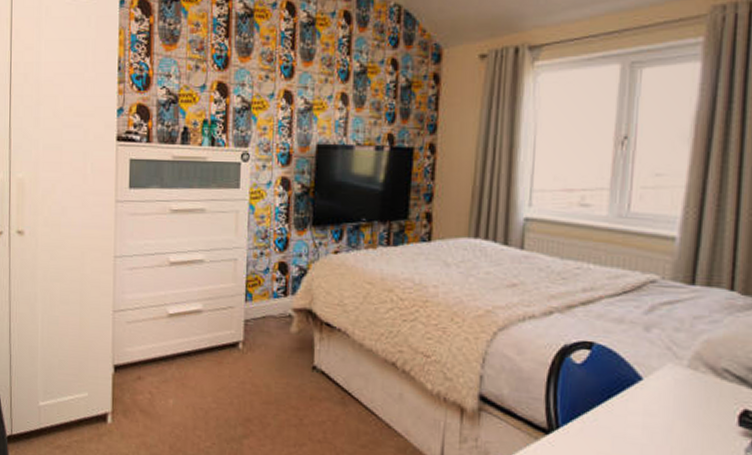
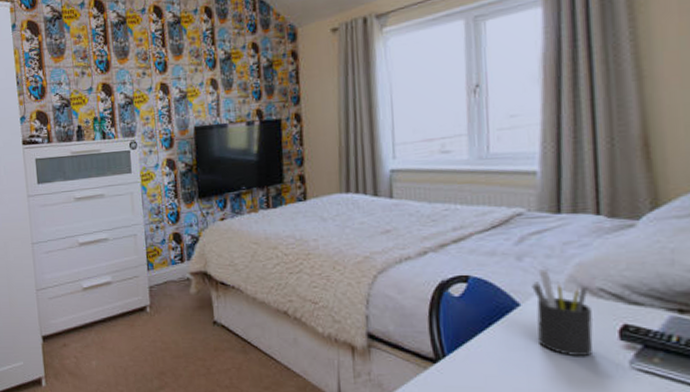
pen holder: none [656,343,715,440] -> present [532,269,594,356]

